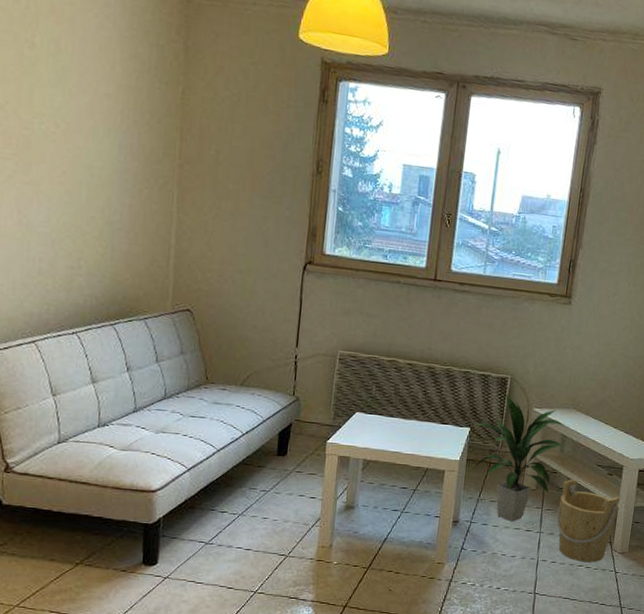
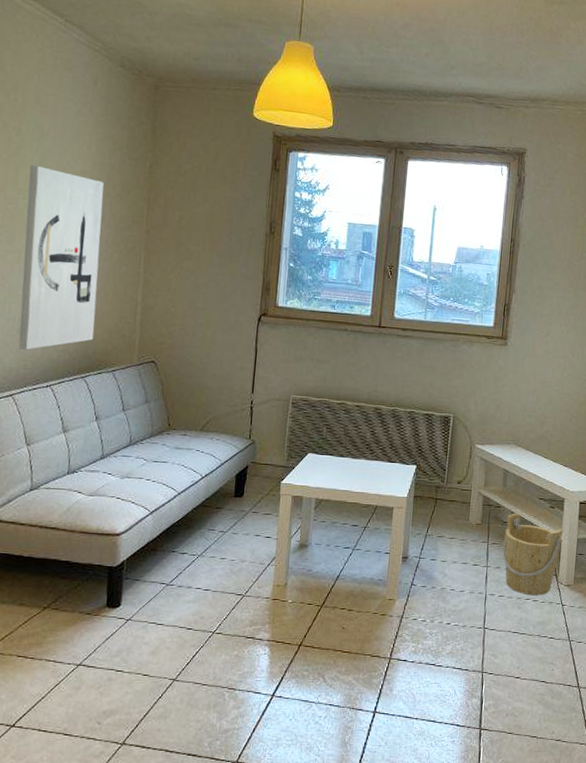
wall art: none [40,84,131,293] -> present [18,164,104,350]
indoor plant: present [473,393,565,522] -> none [419,431,507,557]

